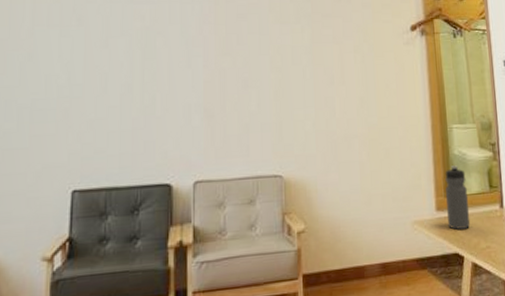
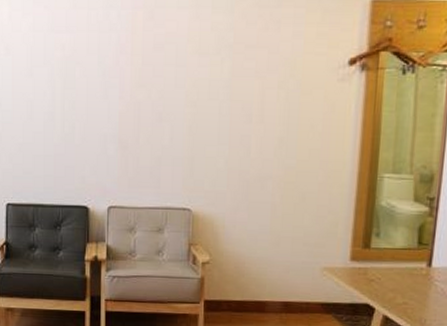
water bottle: present [445,165,471,230] -> none [362,217,391,282]

